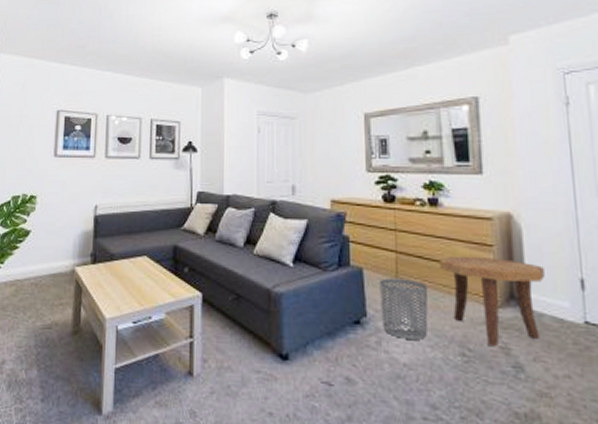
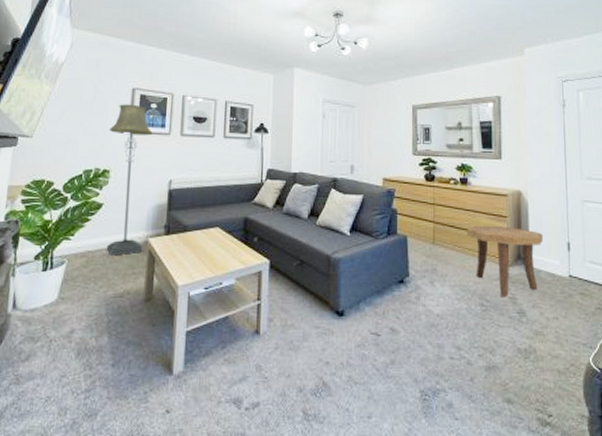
floor lamp: none [34,127,78,285] -> present [106,104,153,256]
waste bin: present [379,278,429,340] -> none [420,244,458,294]

